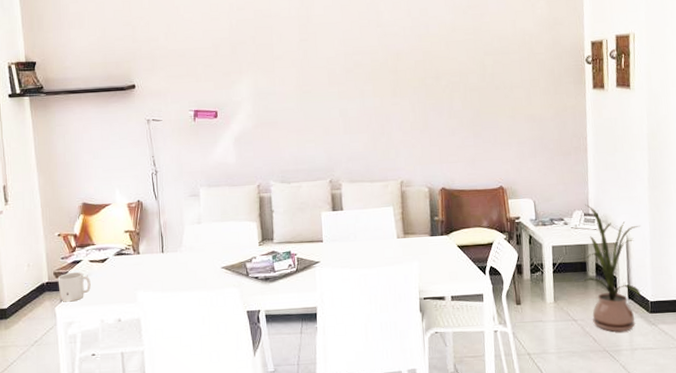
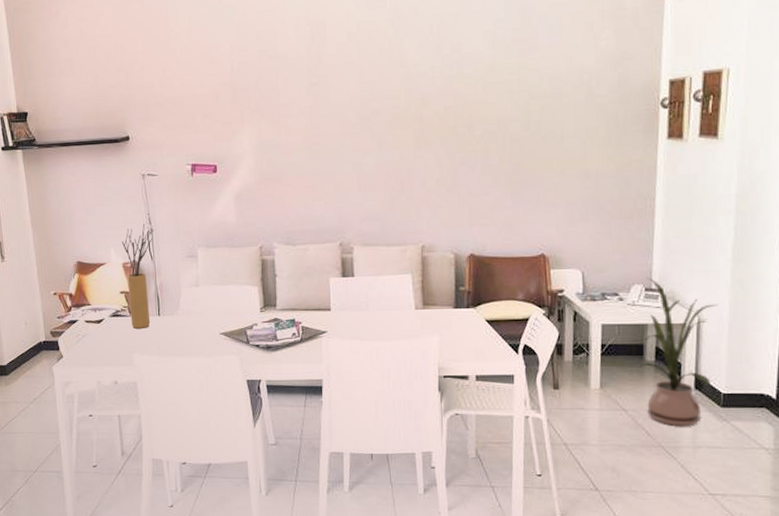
mug: present [58,271,91,302] -> none [54,331,87,362]
vase: none [126,165,156,266] -> present [121,223,152,329]

